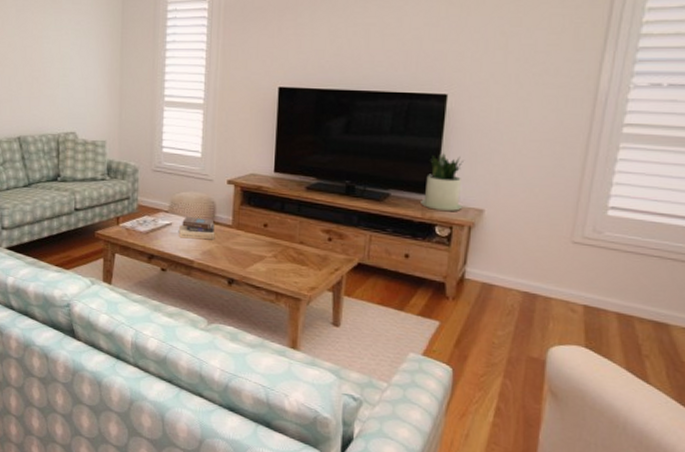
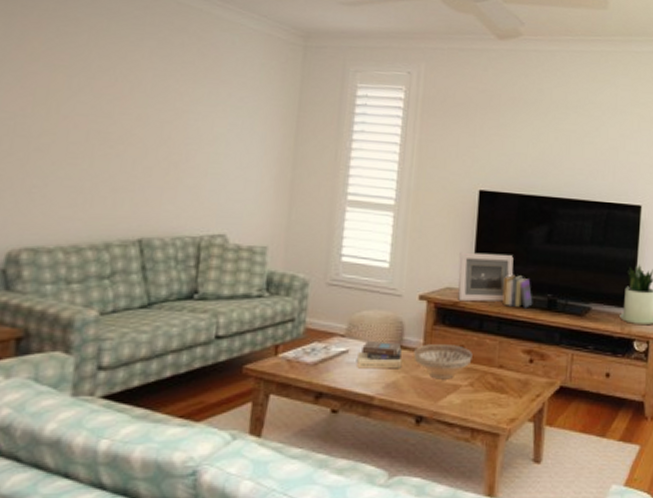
decorative bowl: none [224,220,275,251] -> present [413,343,473,380]
picture frame: none [261,143,312,187] -> present [458,252,514,302]
books: none [302,163,332,193] -> present [502,275,533,309]

